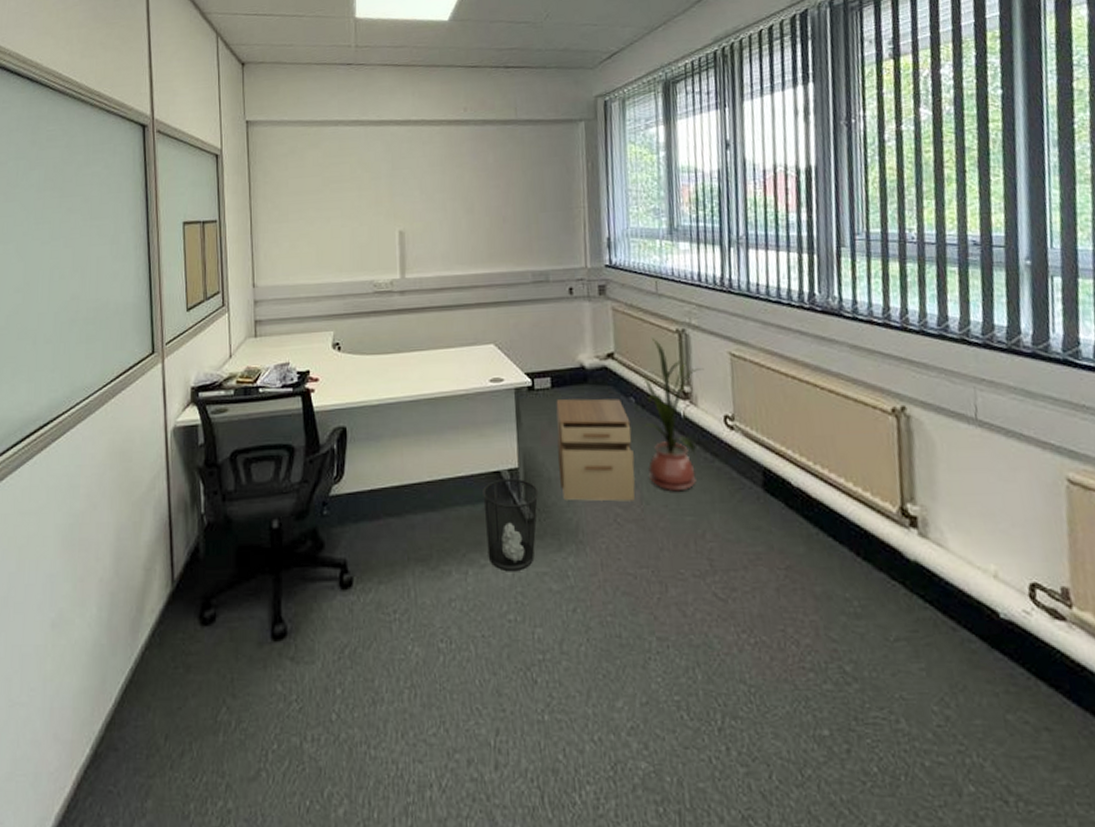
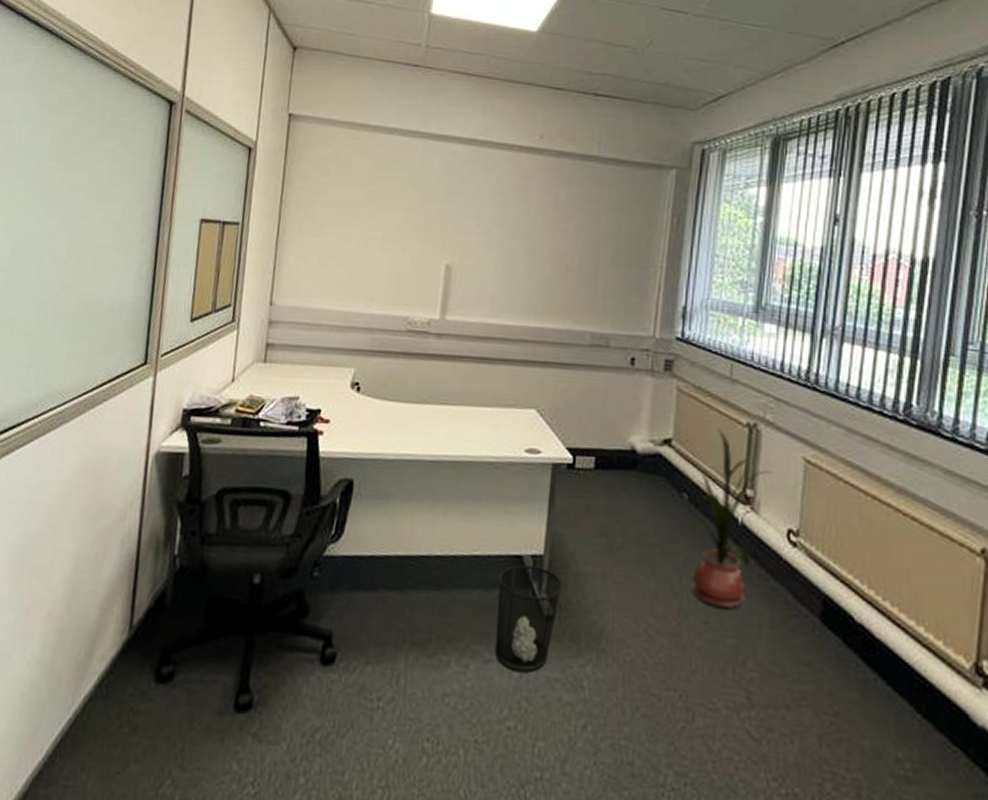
filing cabinet: present [556,398,636,502] -> none [589,484,680,612]

